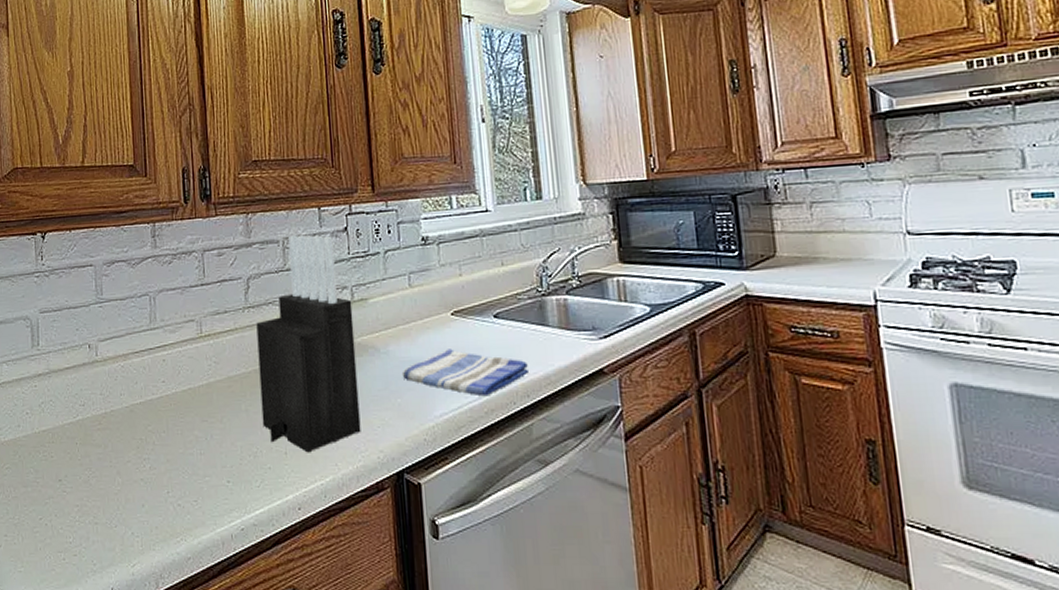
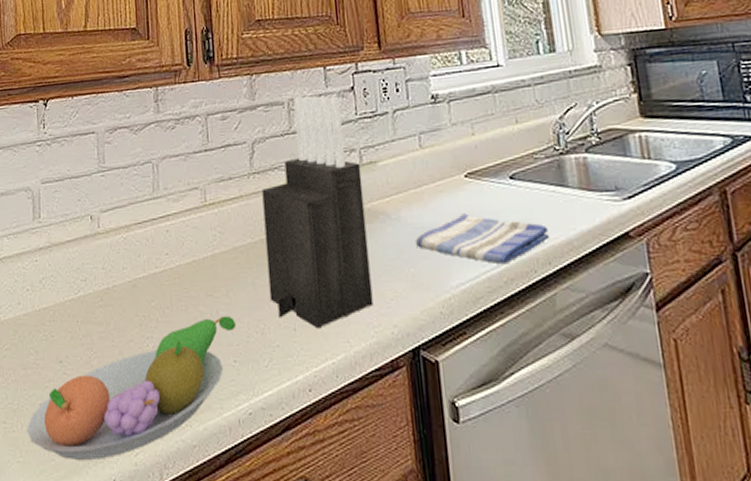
fruit bowl: none [28,439,229,571] -> present [27,315,235,461]

